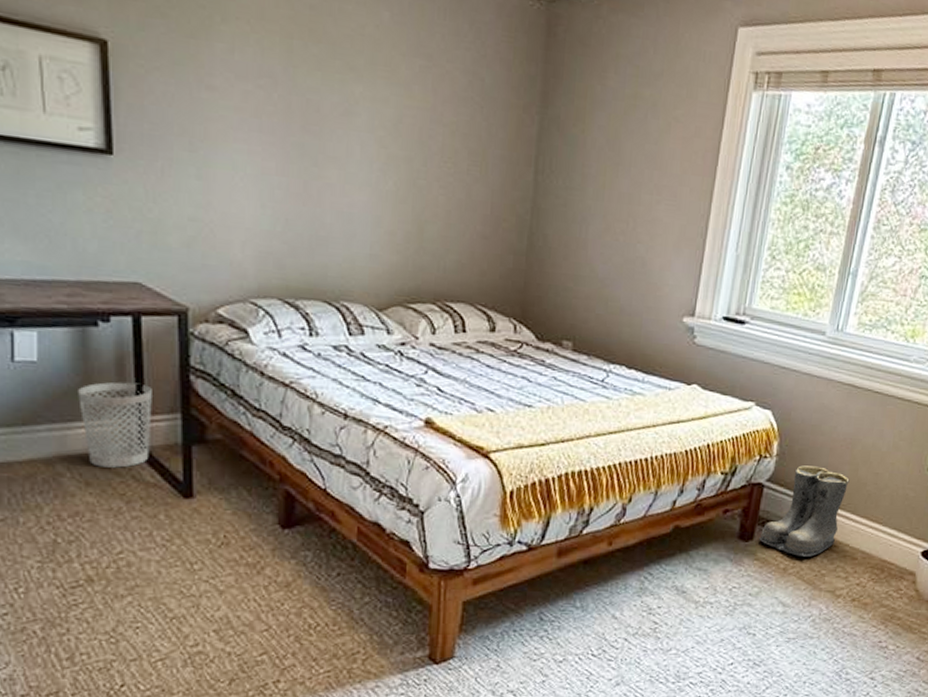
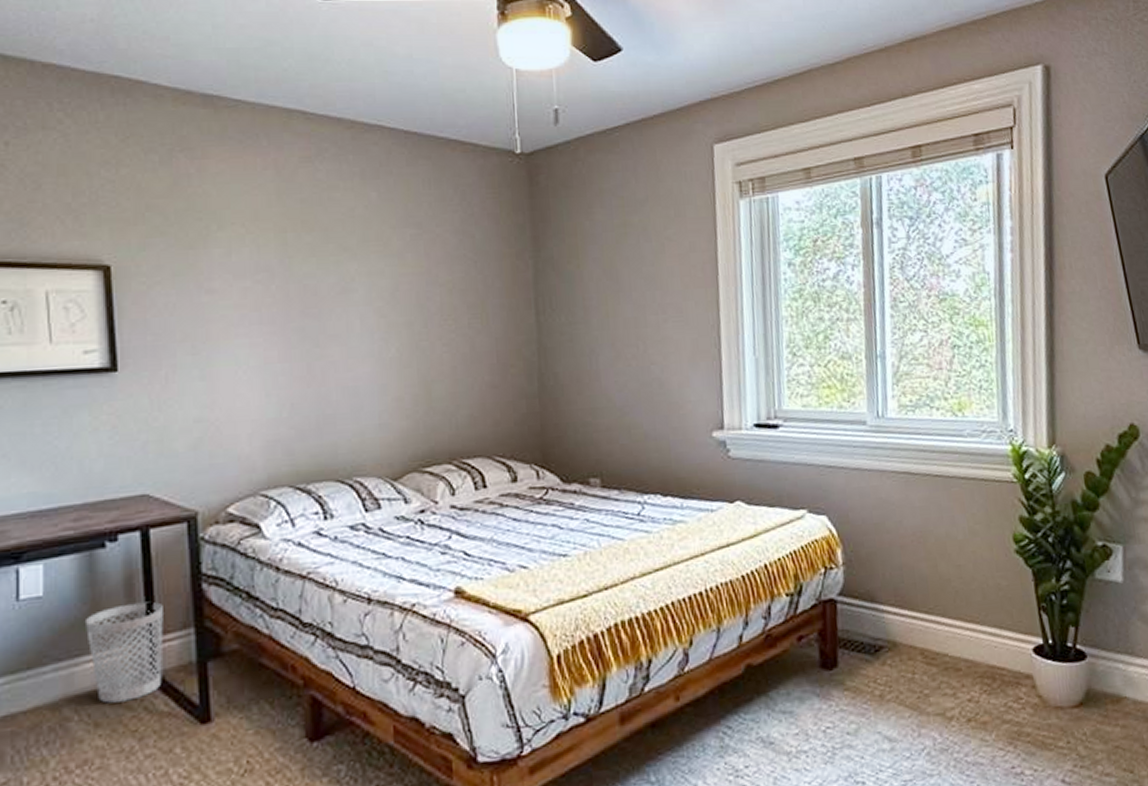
boots: present [759,465,850,557] -> none [844,569,934,678]

